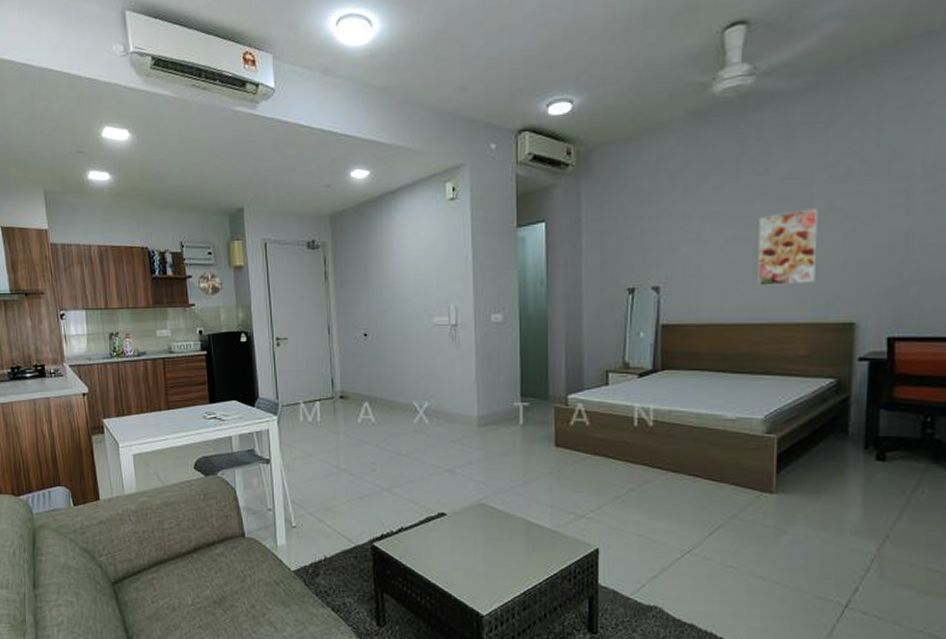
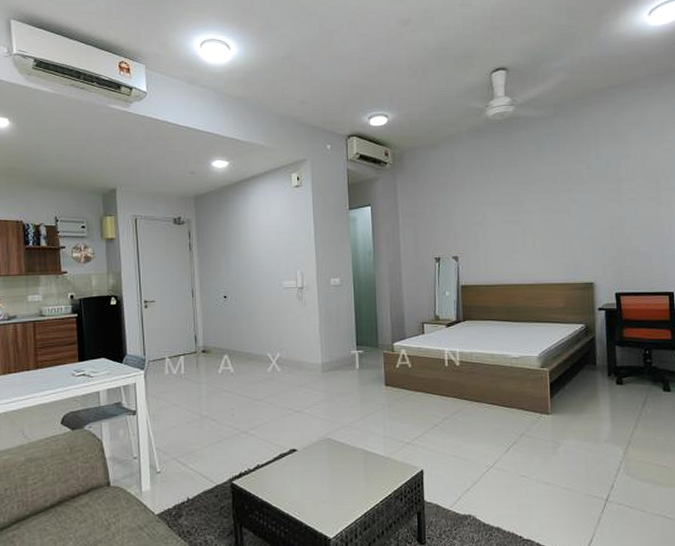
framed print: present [758,208,818,286] -> none [524,200,566,256]

